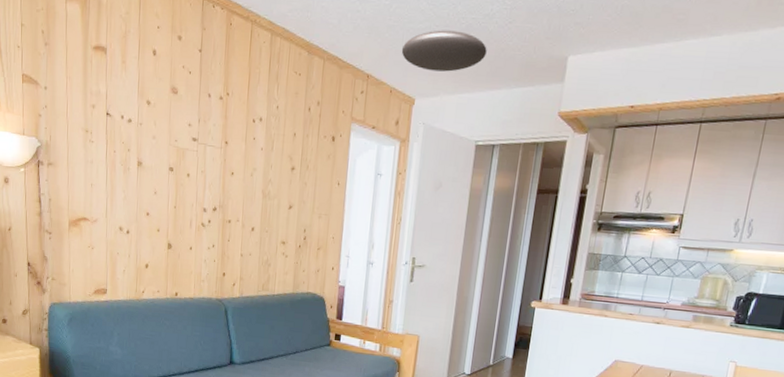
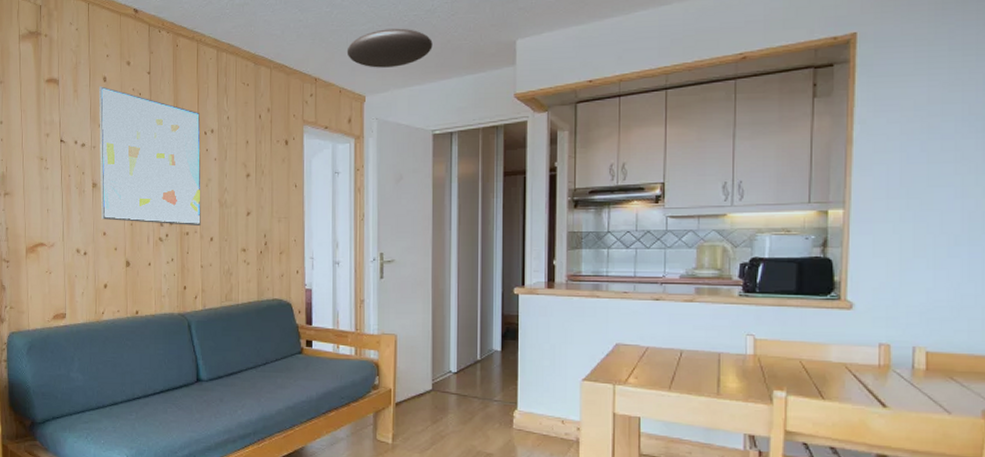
wall art: none [145,60,250,216] -> present [98,86,201,227]

